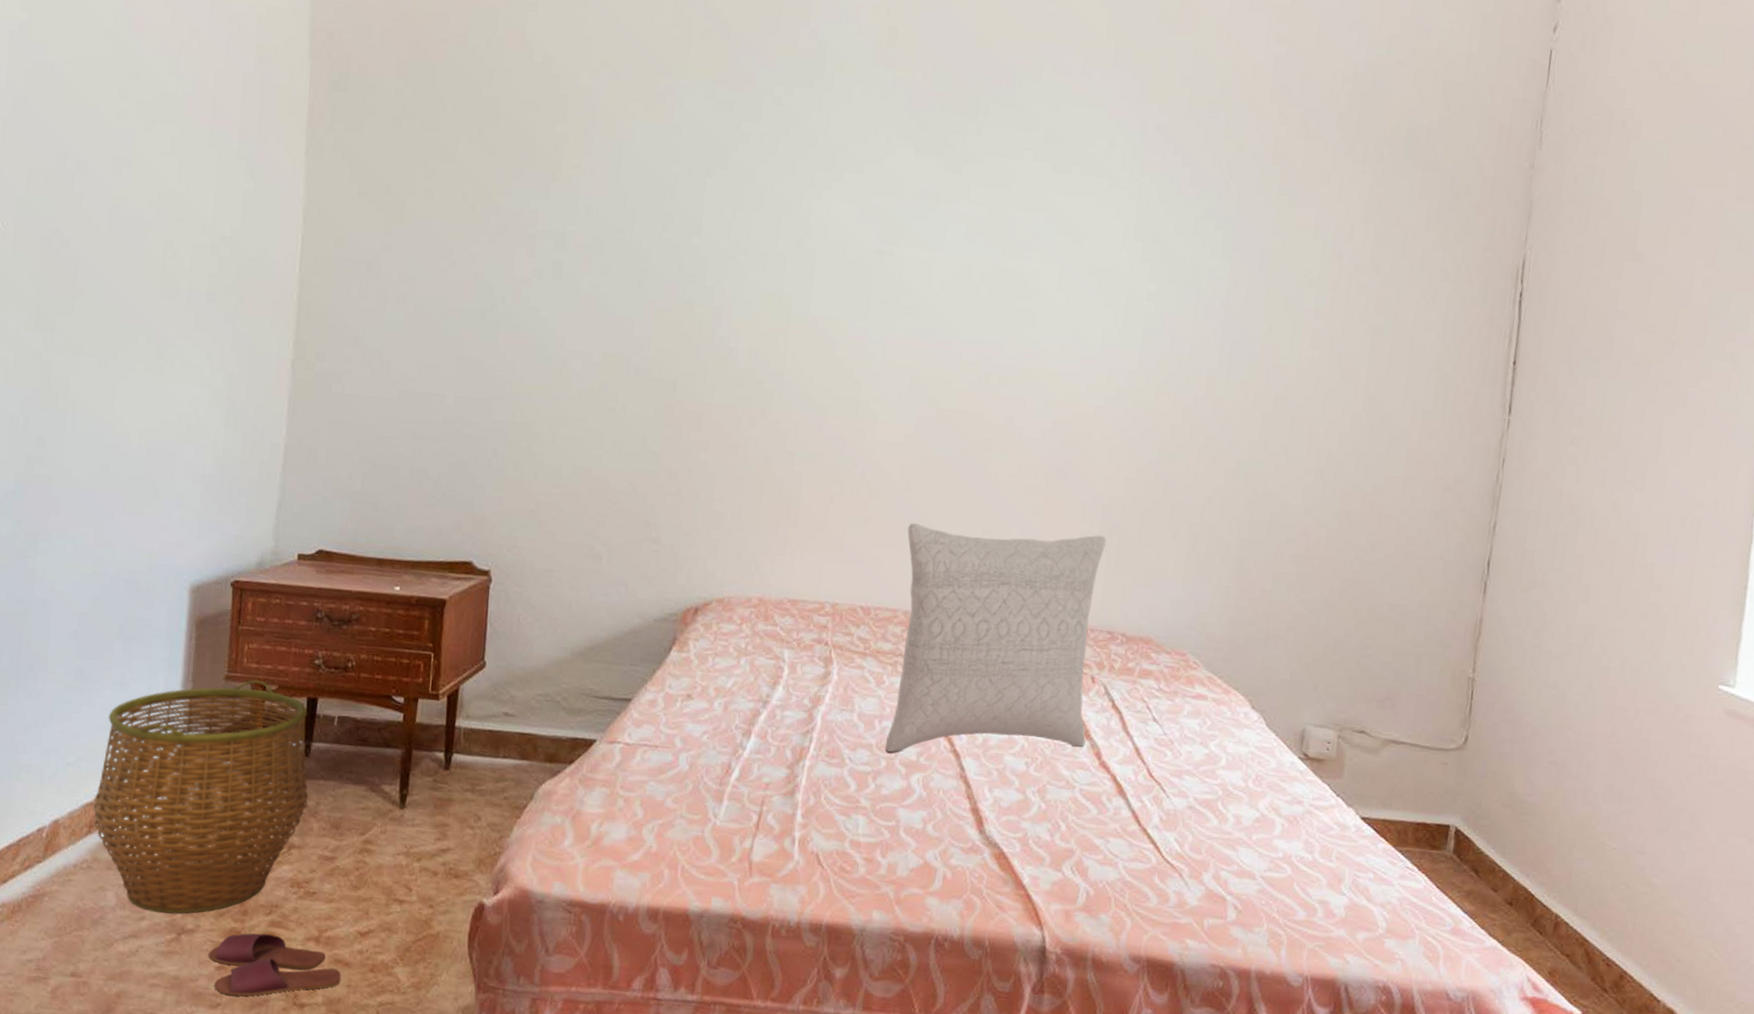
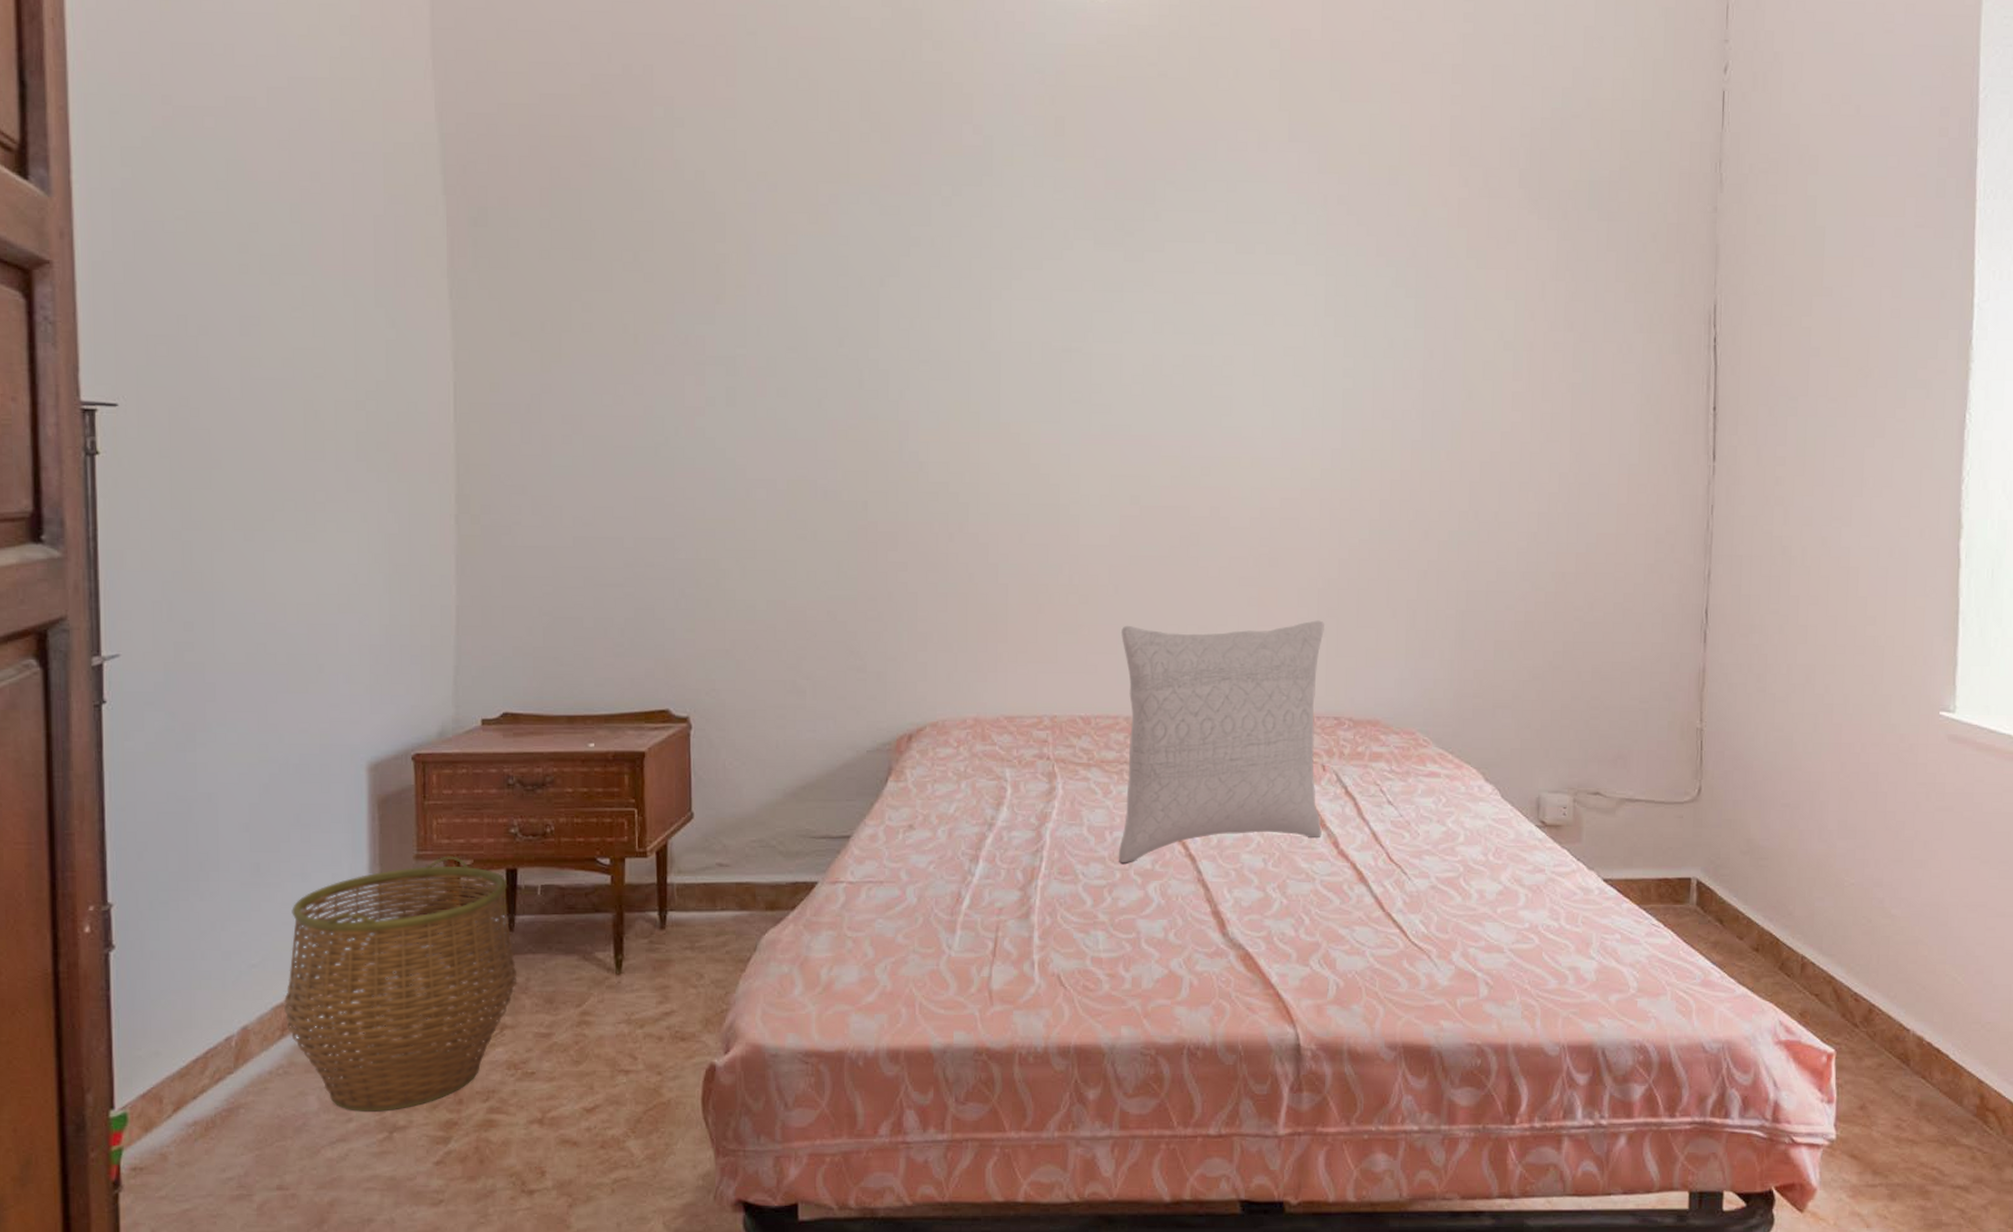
slippers: present [208,933,341,996] -> none [425,1122,570,1190]

